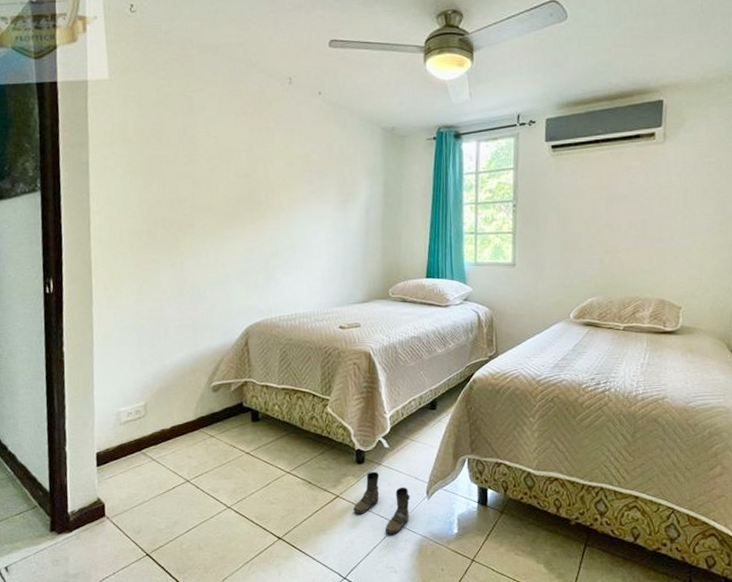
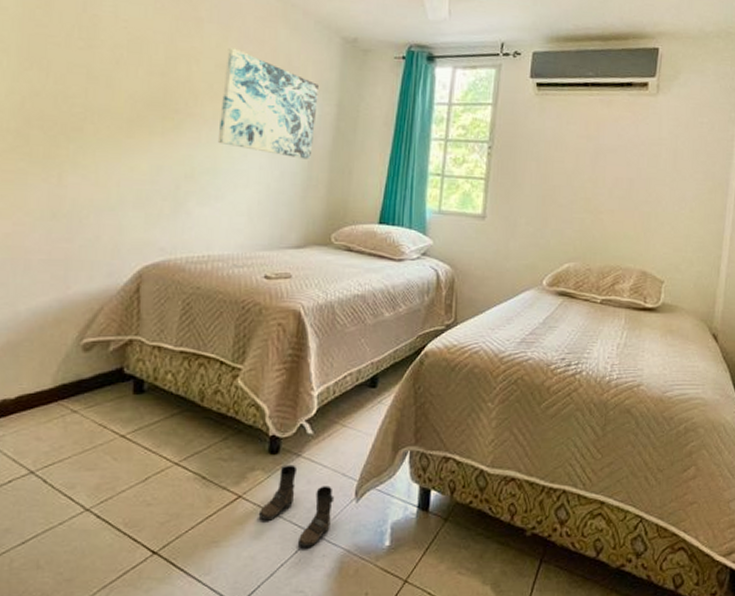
wall art: none [293,148,368,231] -> present [217,48,319,159]

